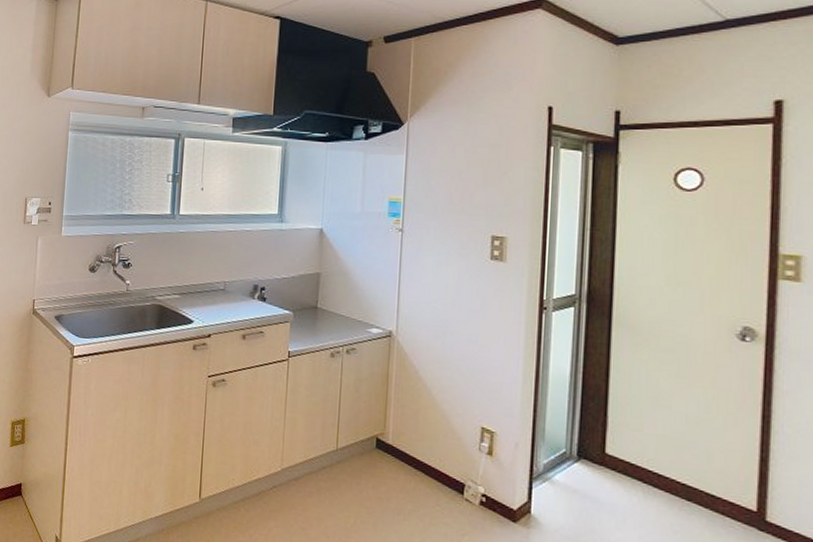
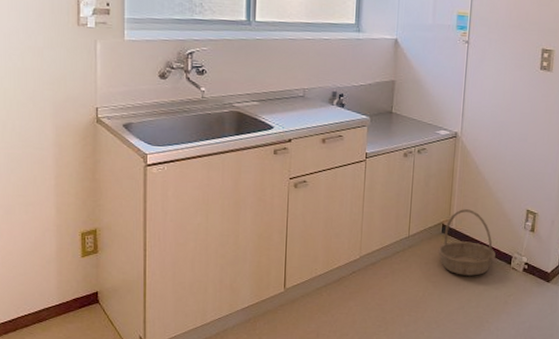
basket: none [371,421,443,505] -> present [438,209,496,276]

